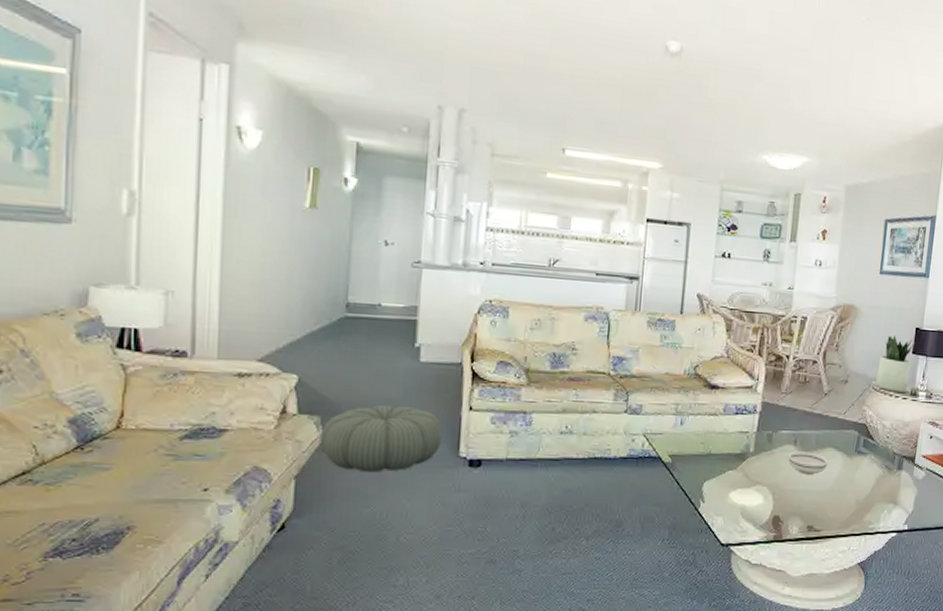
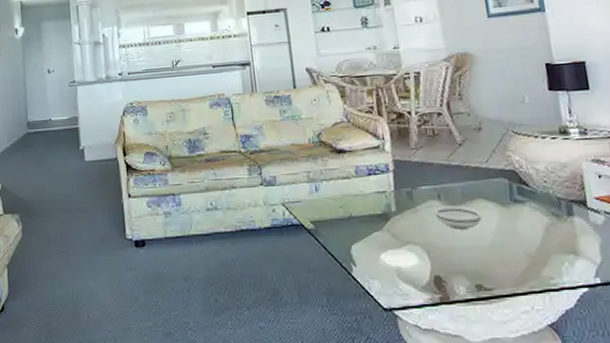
pouf: present [319,405,442,473] -> none [21,199,110,258]
planter: present [871,335,916,393] -> none [509,75,558,133]

